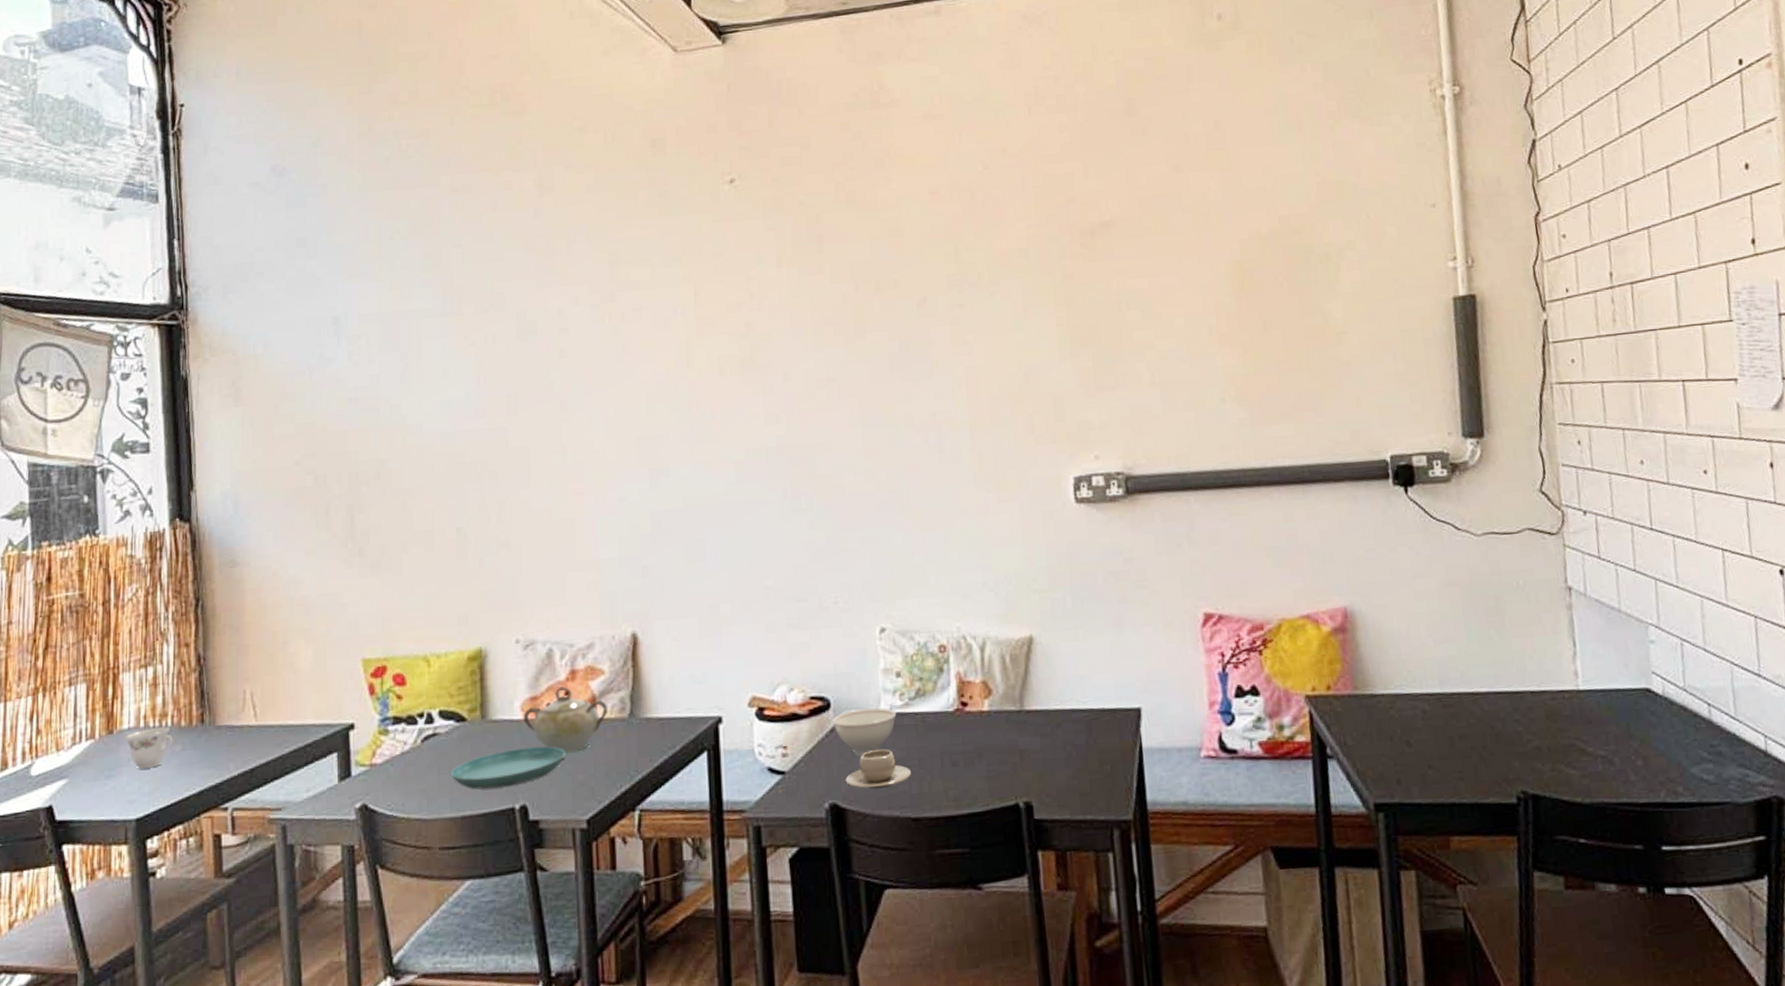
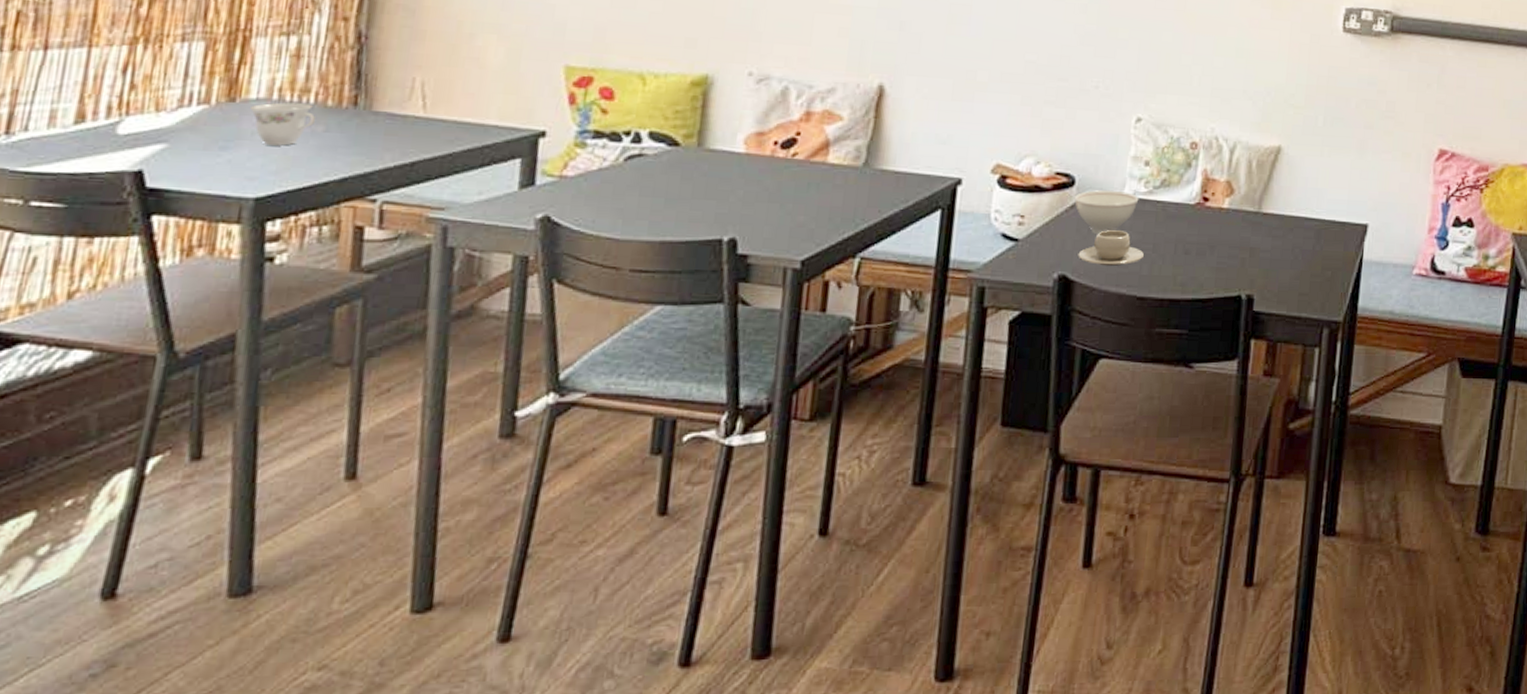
saucer: present [450,746,565,790] -> none [653,181,788,218]
sugar bowl: present [523,686,608,753] -> none [745,126,842,193]

